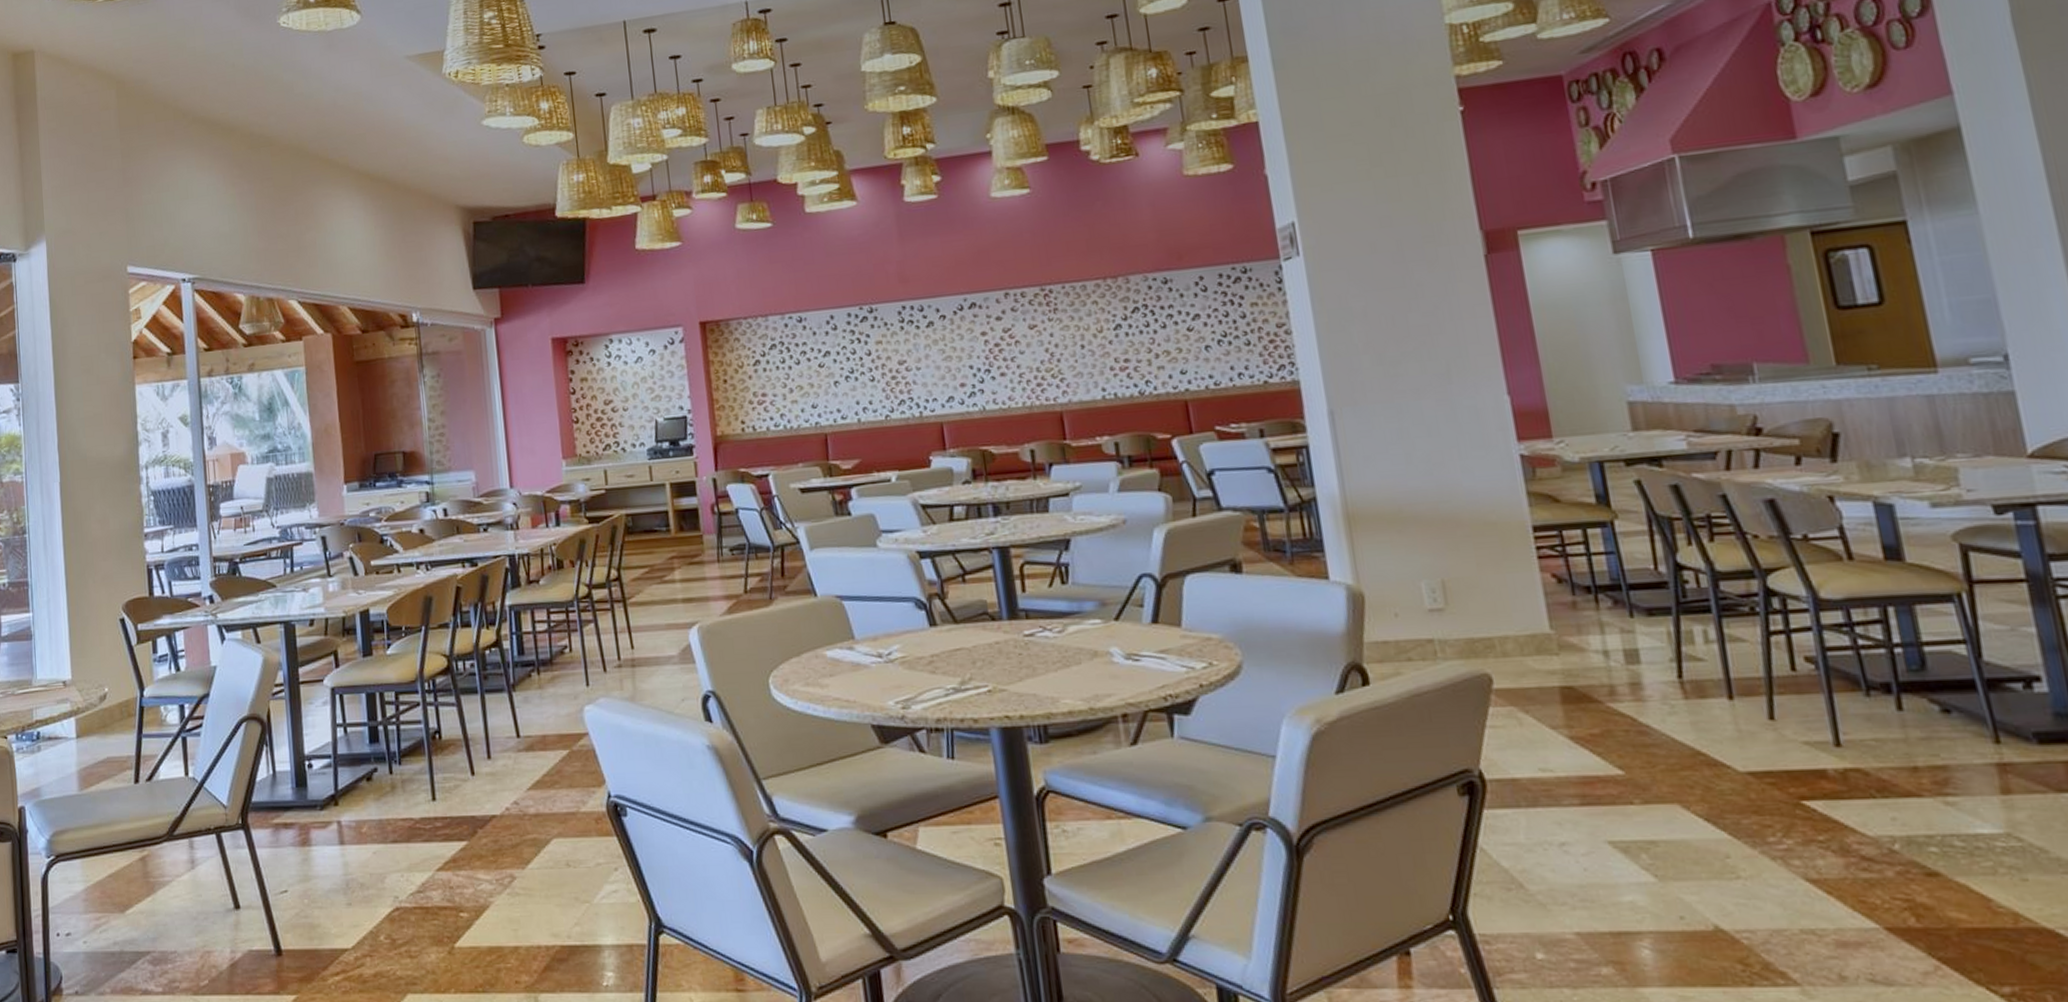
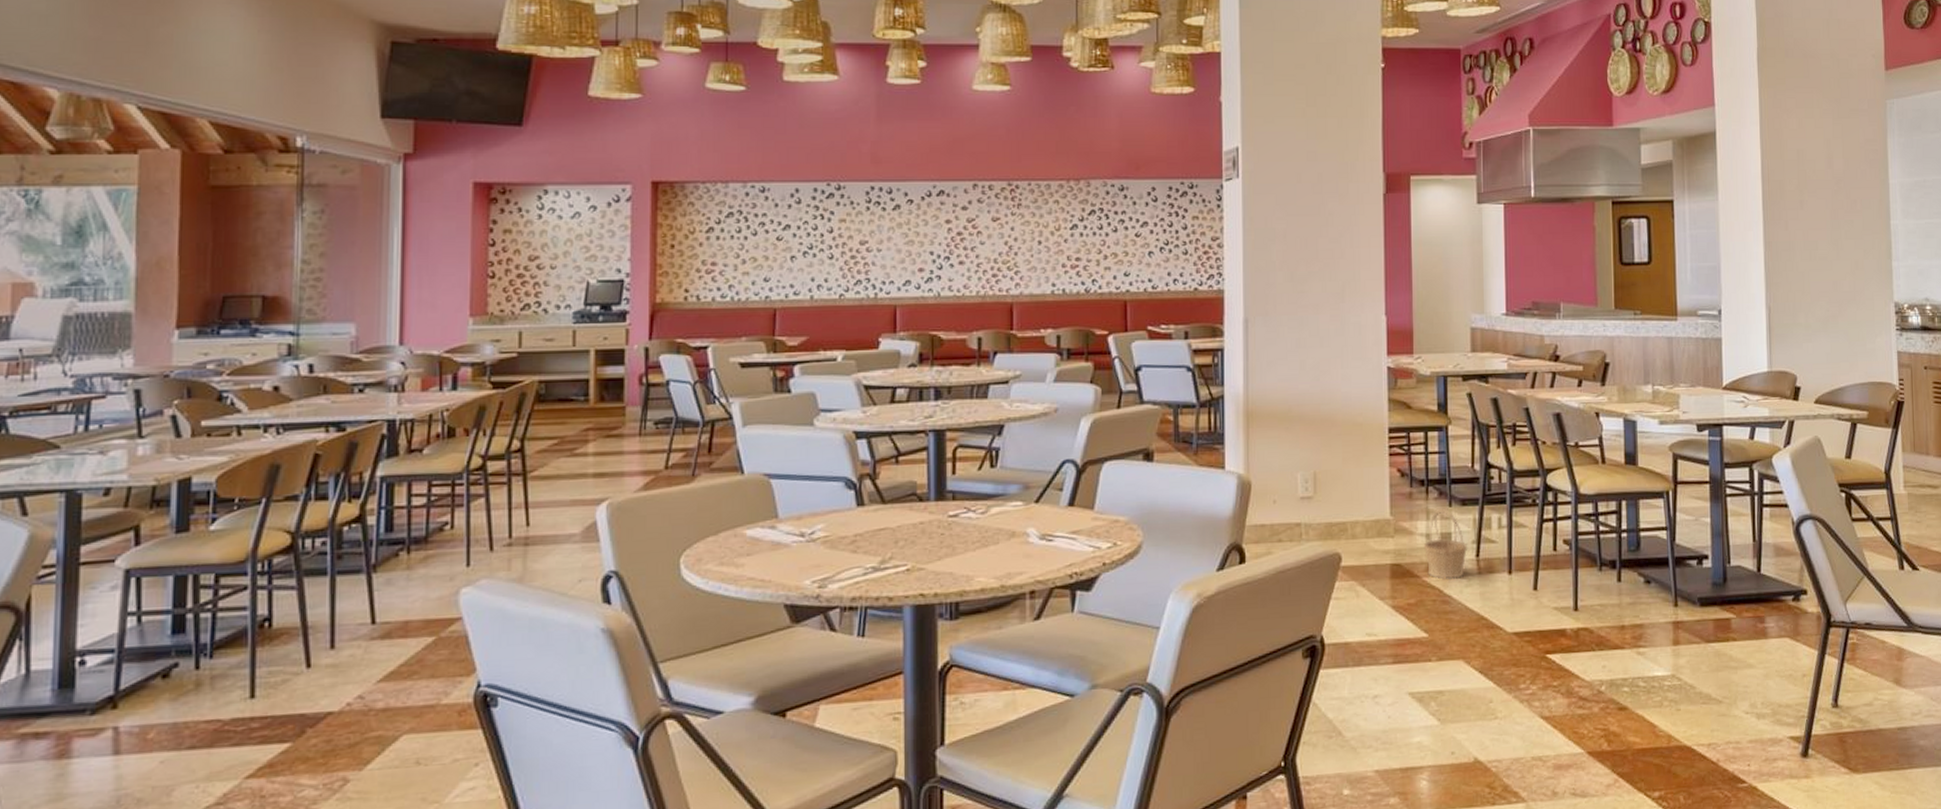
basket: none [1601,619,1666,706] -> present [1423,508,1468,580]

